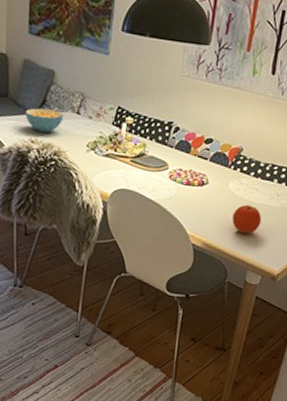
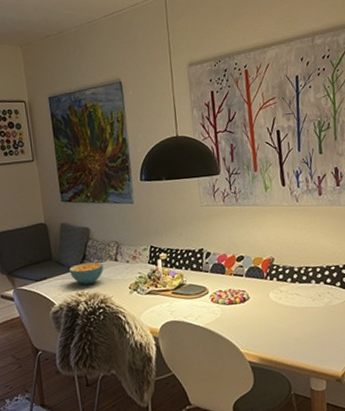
fruit: present [232,204,262,235] -> none [280,310,311,341]

